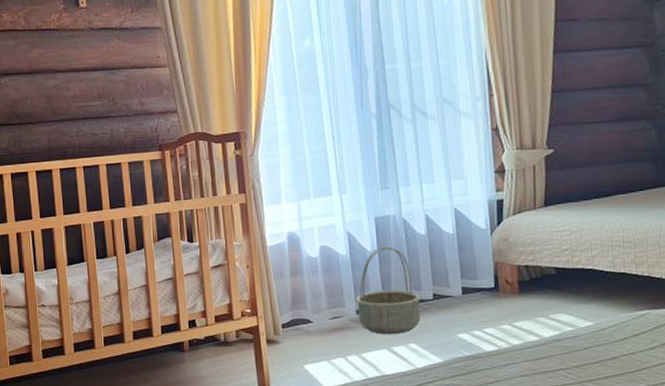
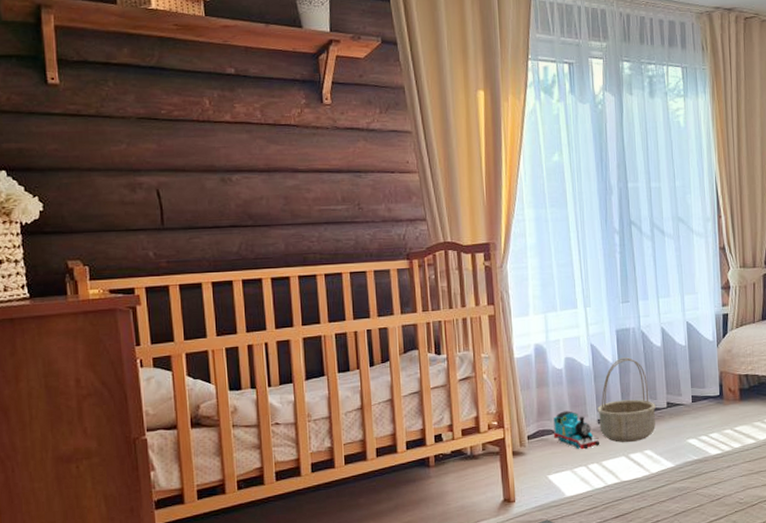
toy train: none [308,300,359,341] -> present [553,411,600,450]

